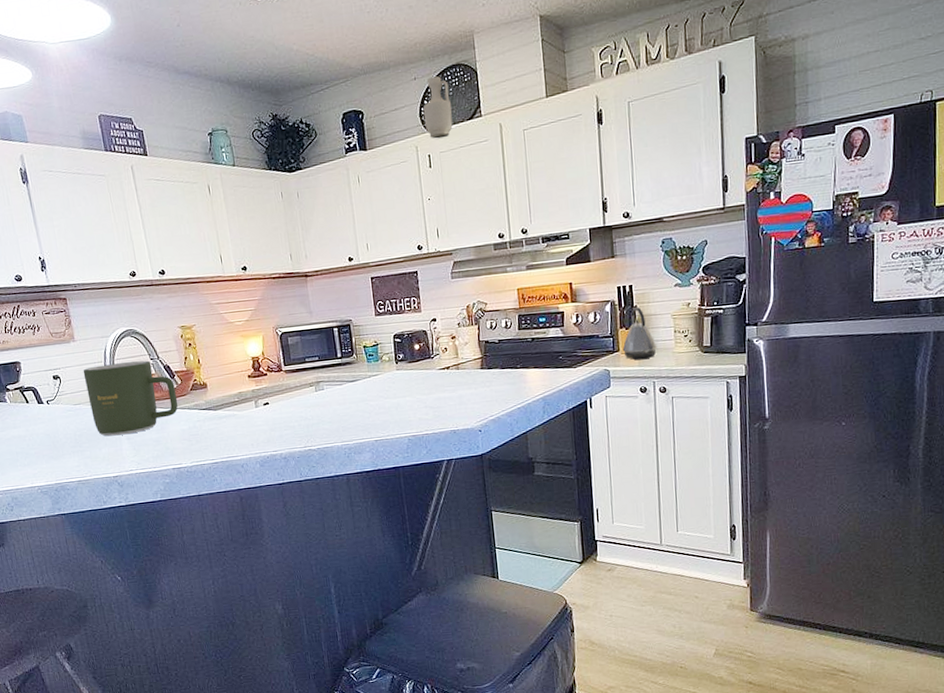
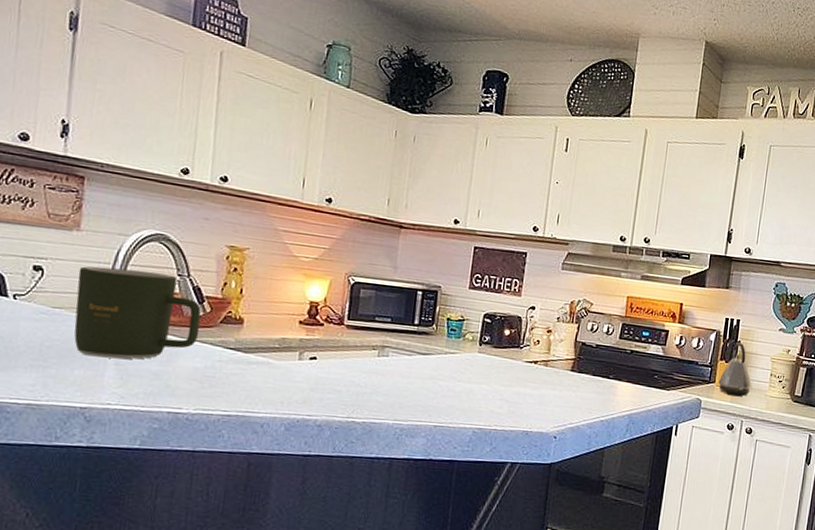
ceramic jug: present [423,76,453,139] -> none [570,64,604,127]

